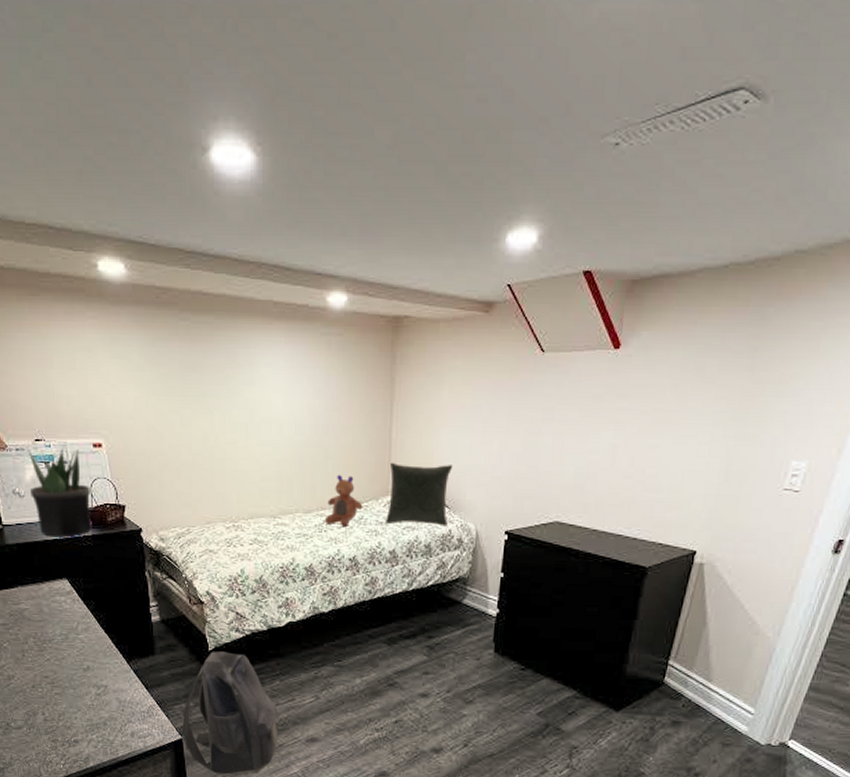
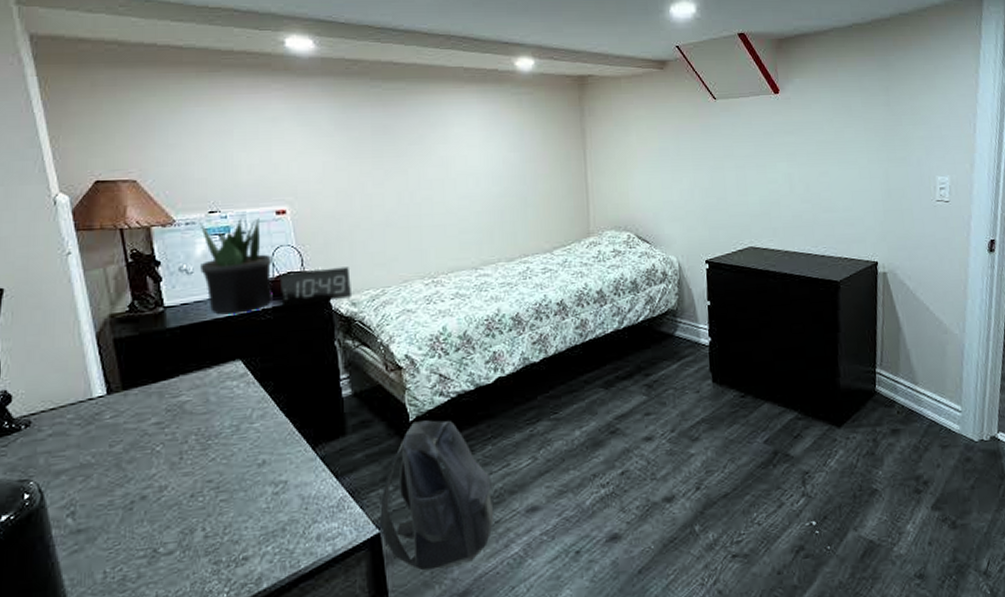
alarm clock: none [97,503,161,536] -> present [279,267,353,307]
toy: present [324,475,363,526] -> none [528,221,566,271]
pillow: present [386,462,453,527] -> none [588,203,650,264]

